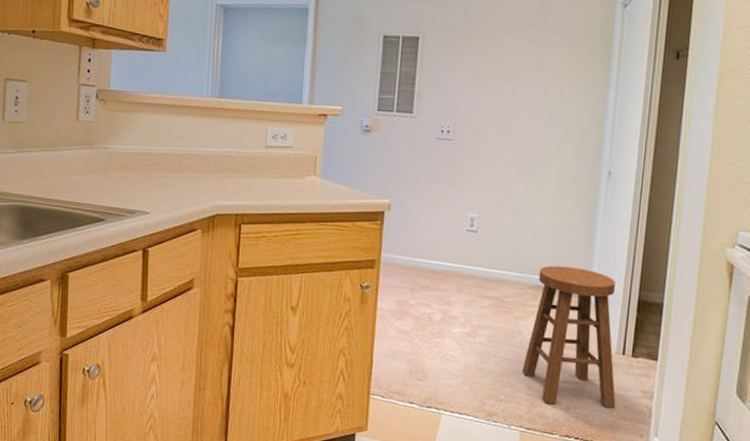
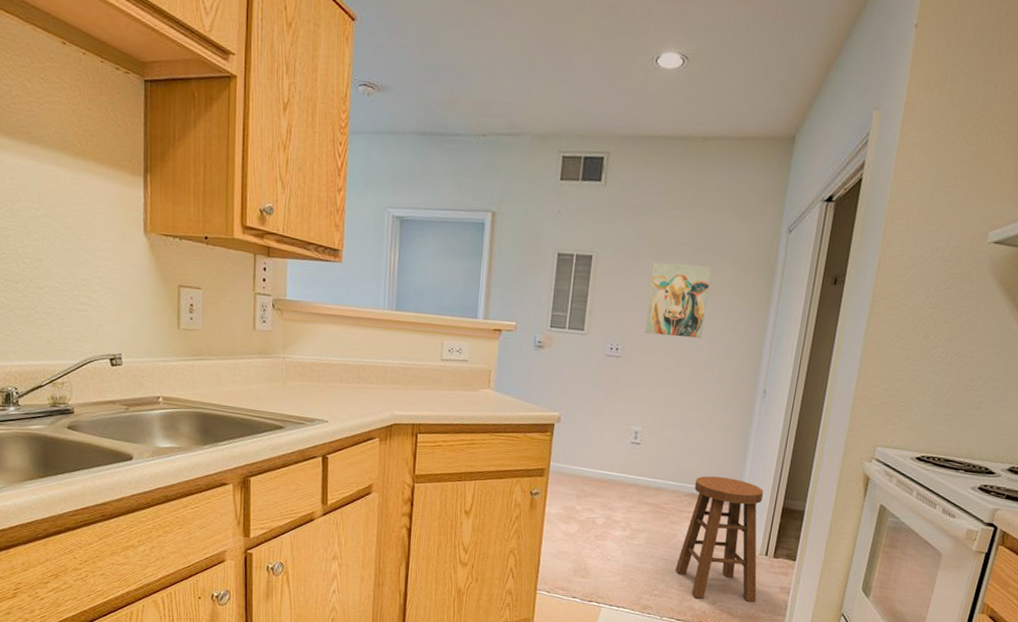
wall art: none [477,41,544,119] -> present [644,262,712,339]

